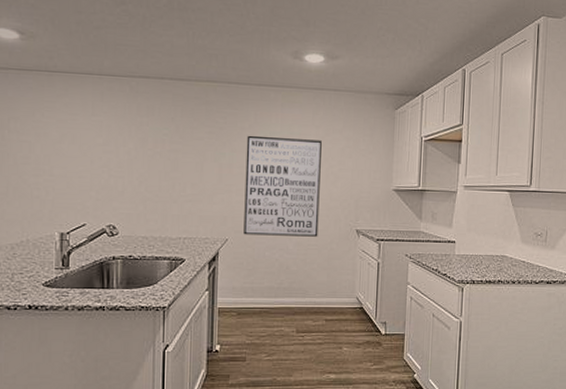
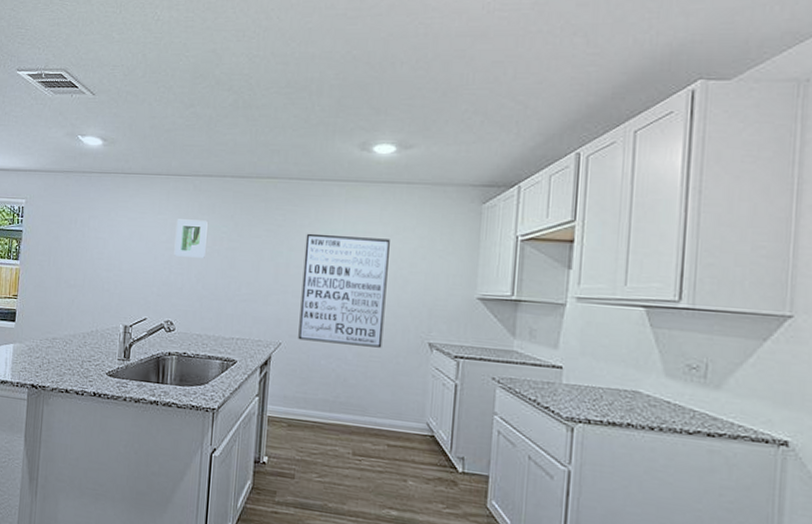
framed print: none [112,121,147,161] -> present [174,219,208,258]

